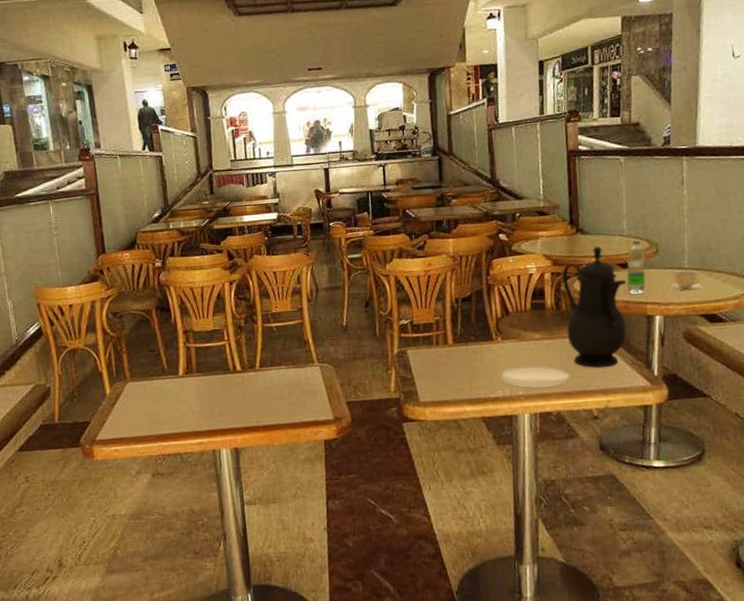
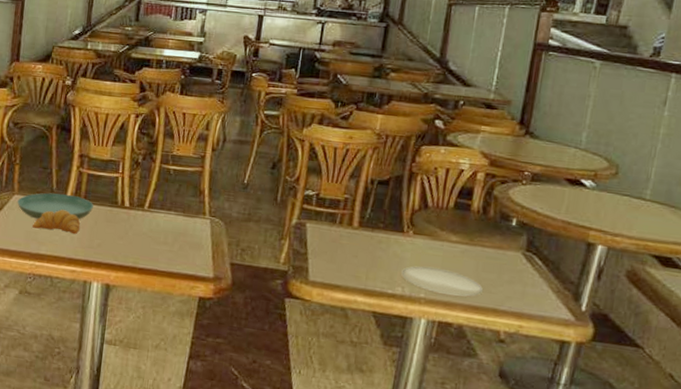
saucer: none [132,371,208,401] -> present [17,193,94,220]
croissant: none [151,386,199,411] -> present [31,209,80,235]
coffeepot: present [562,246,627,368] -> none [488,154,572,290]
bottle: present [626,241,646,294] -> none [570,157,601,217]
teacup: present [668,271,702,291] -> none [621,201,662,226]

